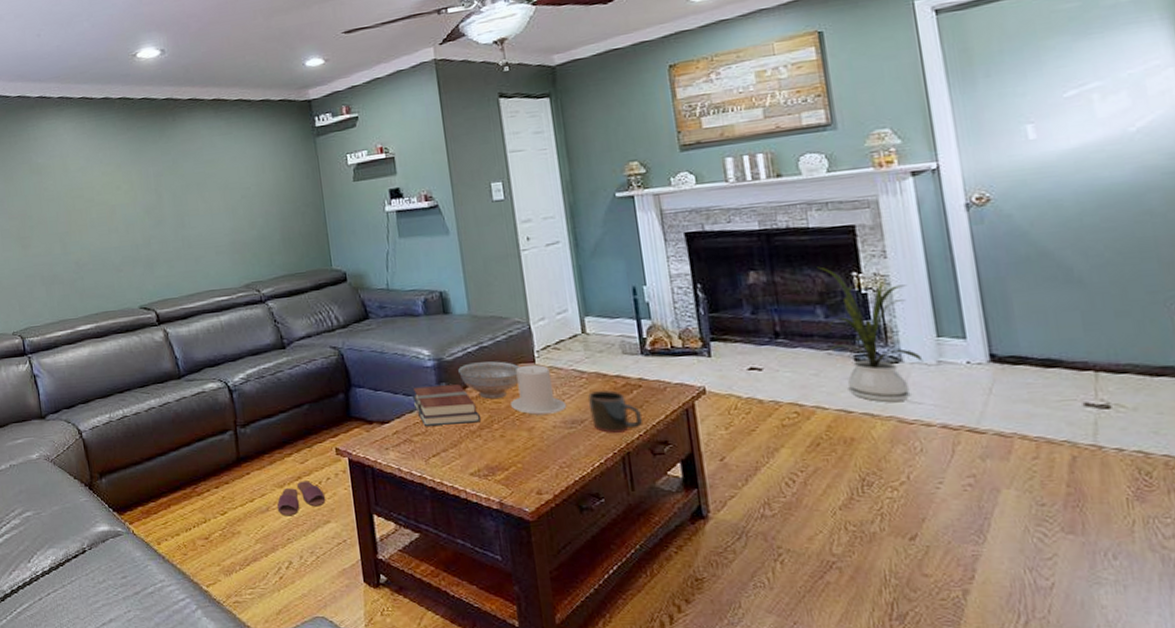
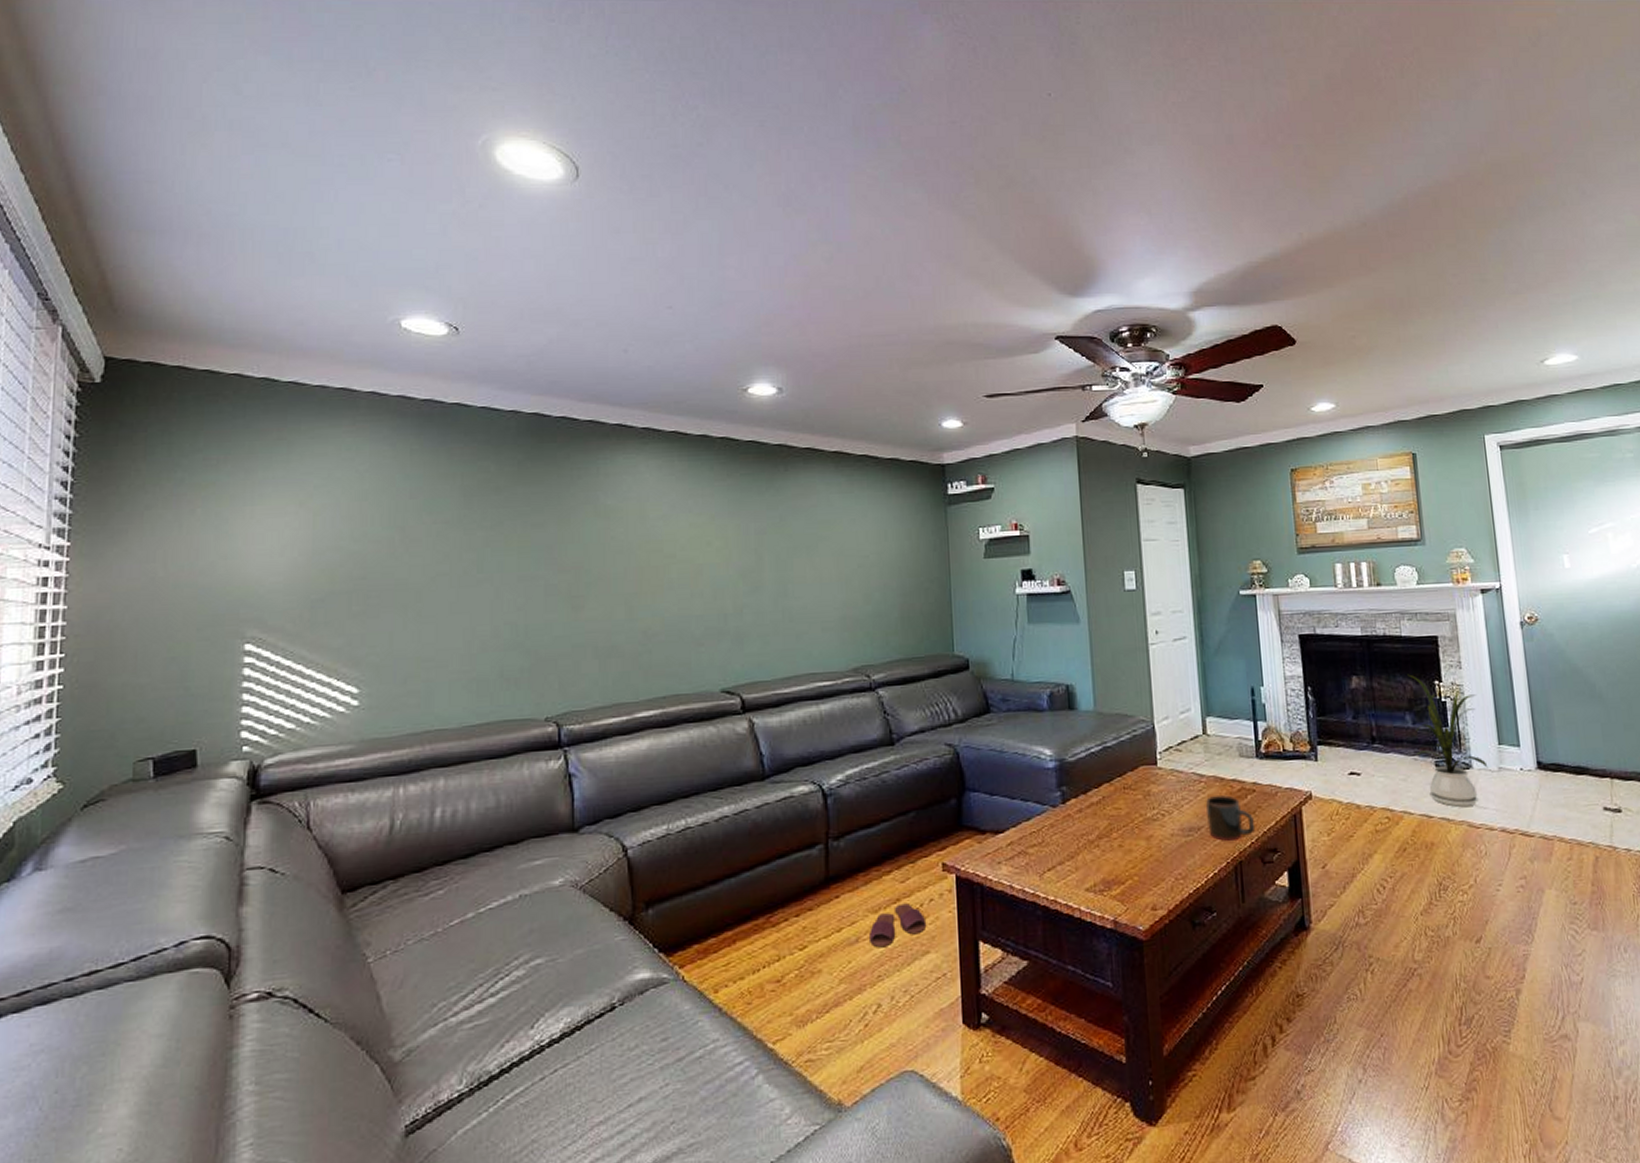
books: present [412,384,480,426] -> none [1030,788,1100,835]
decorative bowl: present [458,361,520,399] -> none [1080,763,1142,804]
candle: present [511,364,567,416] -> none [1131,767,1186,823]

